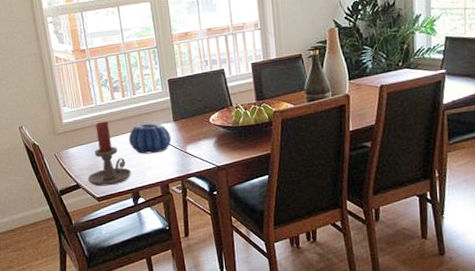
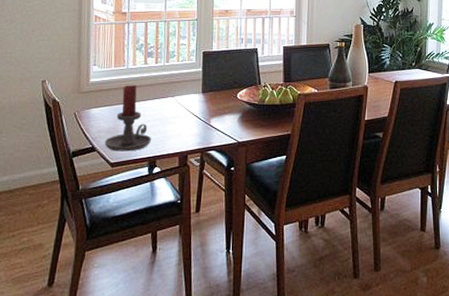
decorative bowl: present [128,123,172,154] -> none [154,91,198,123]

